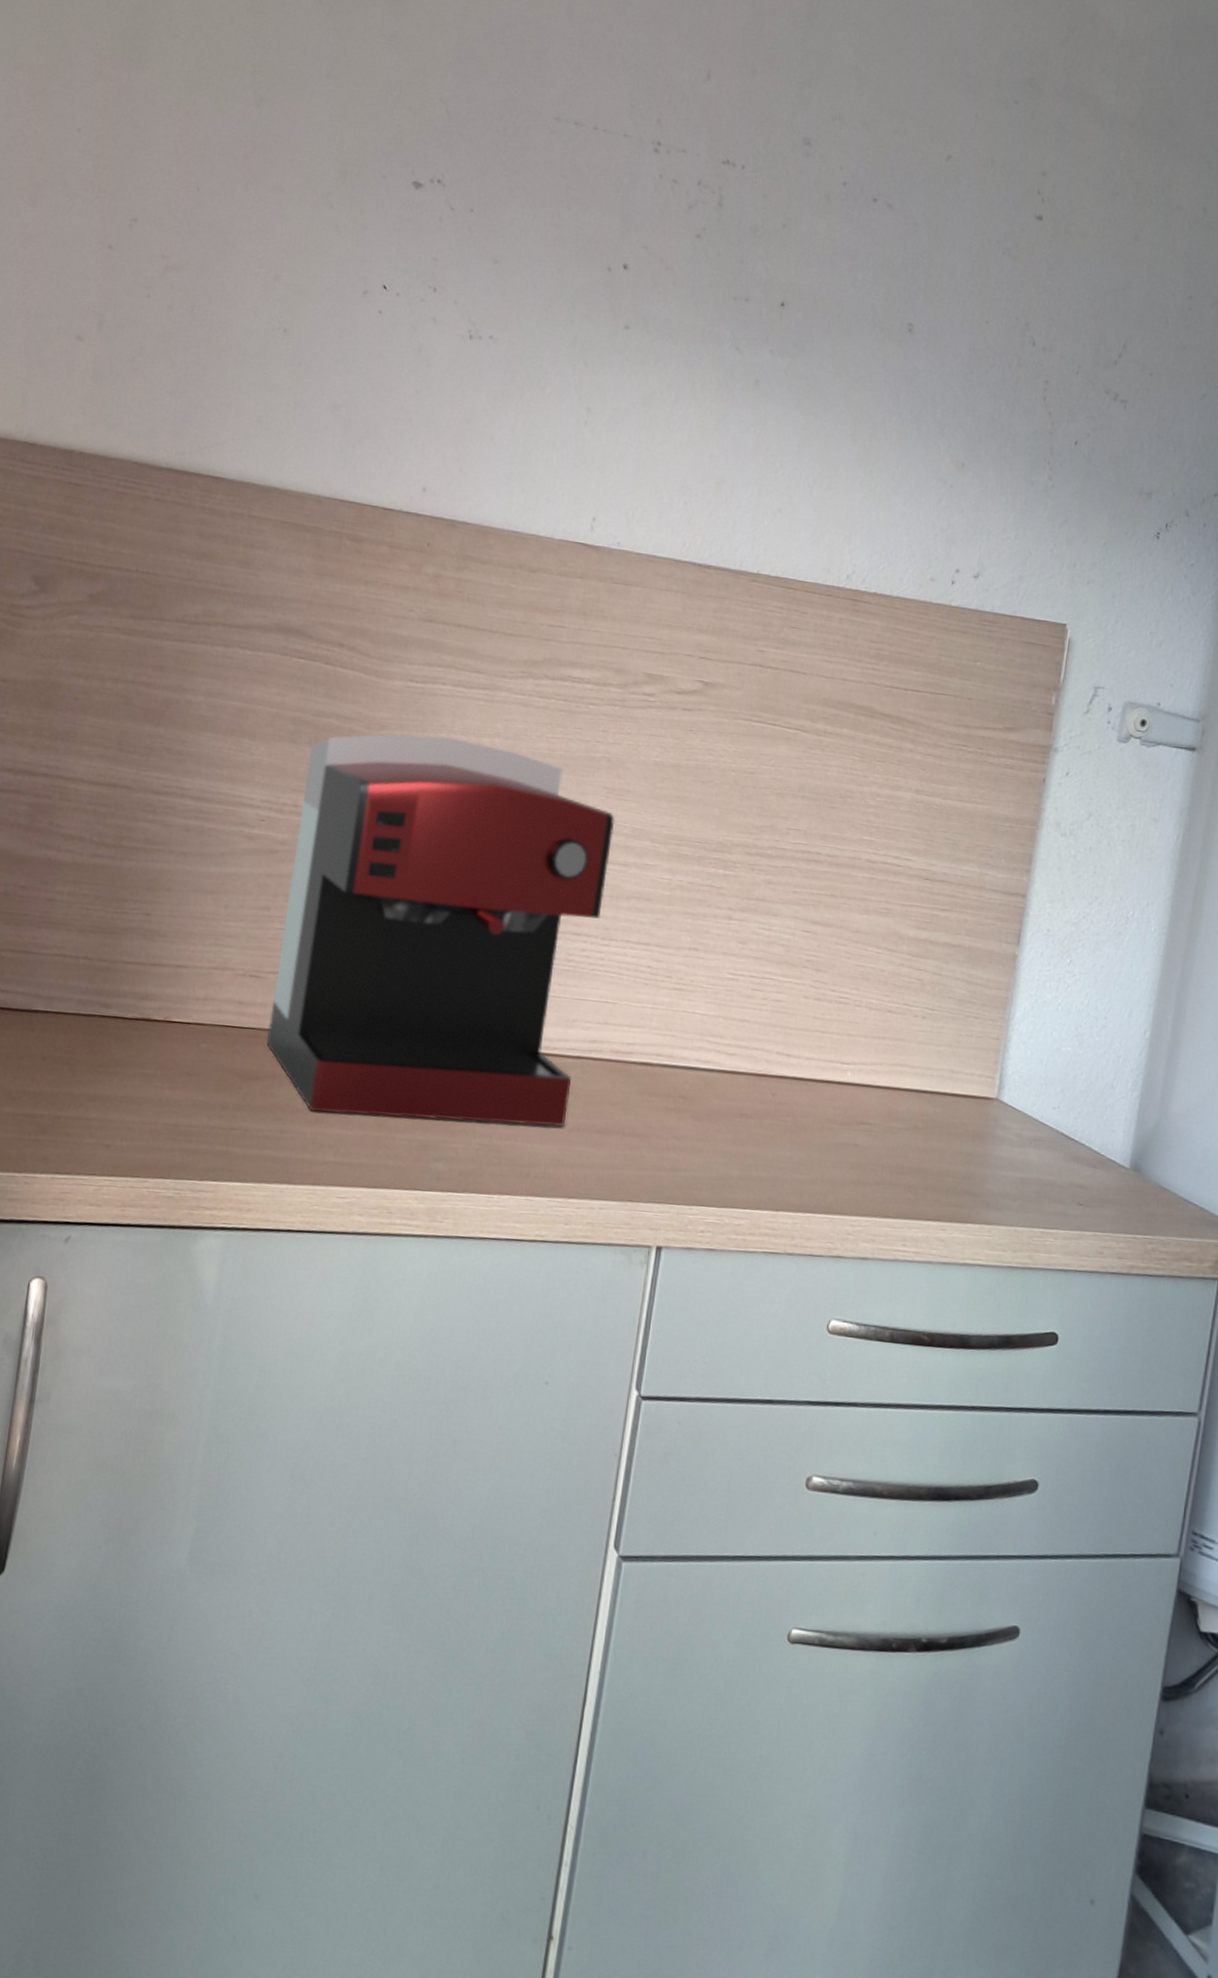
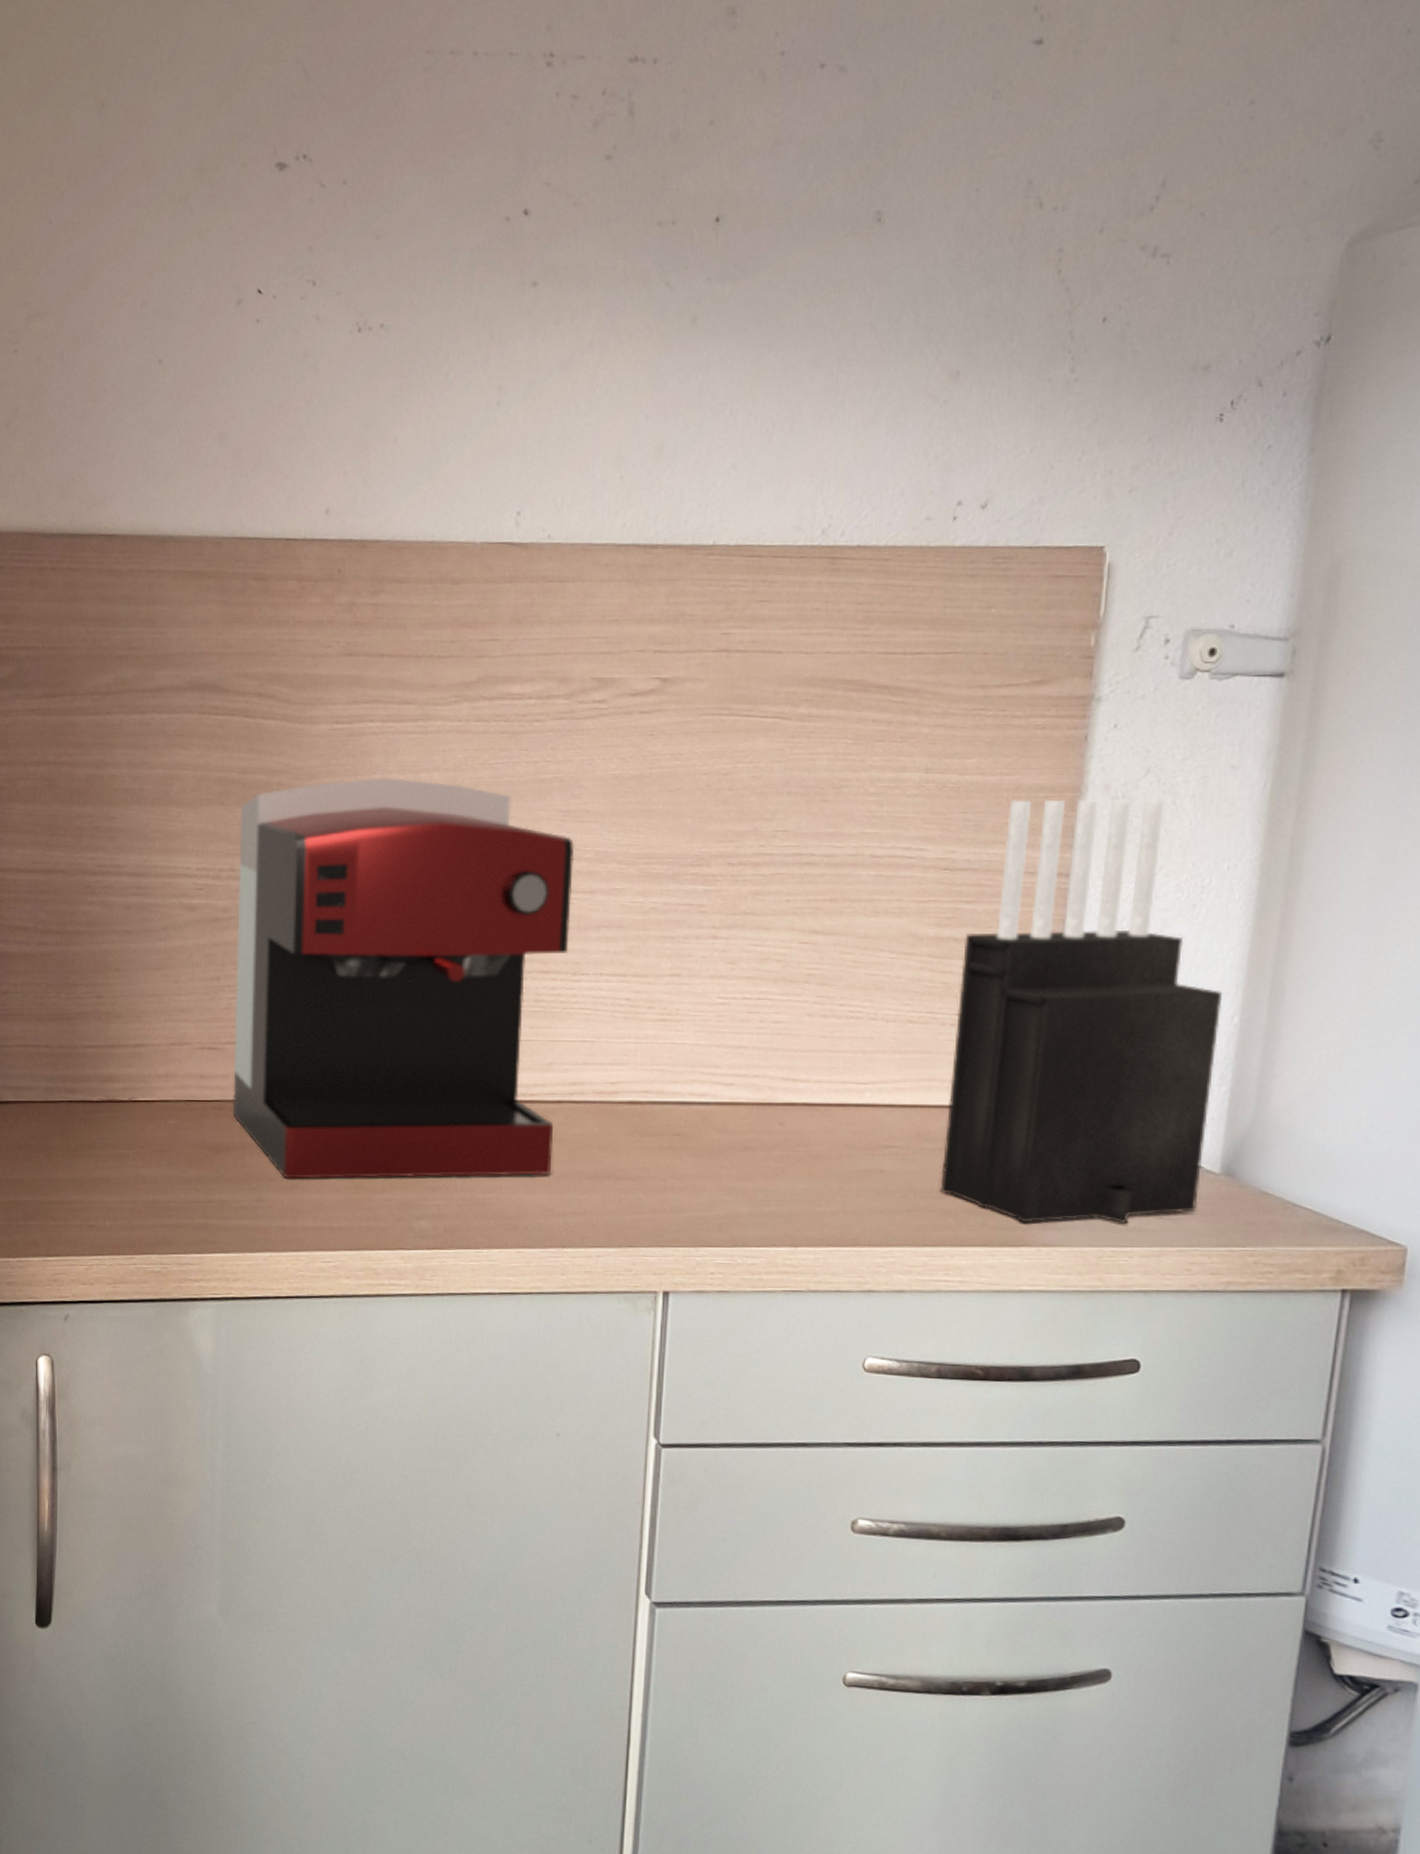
knife block: none [904,826,1139,1208] -> present [940,799,1223,1224]

